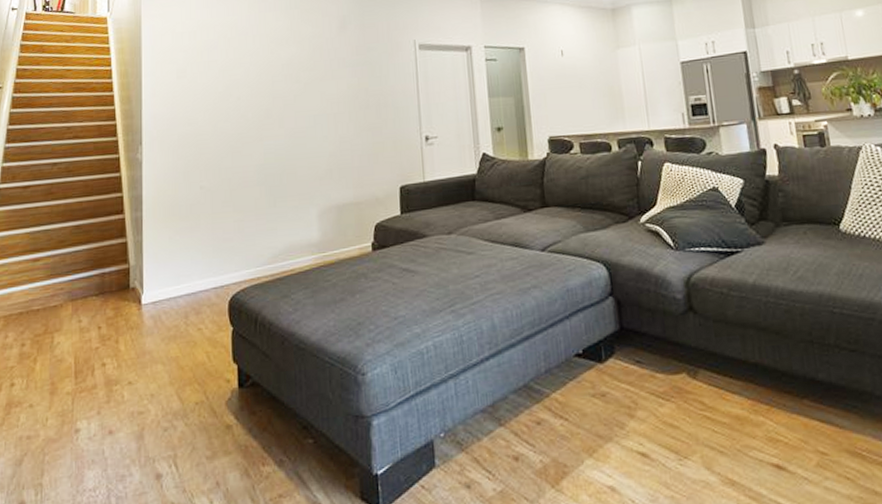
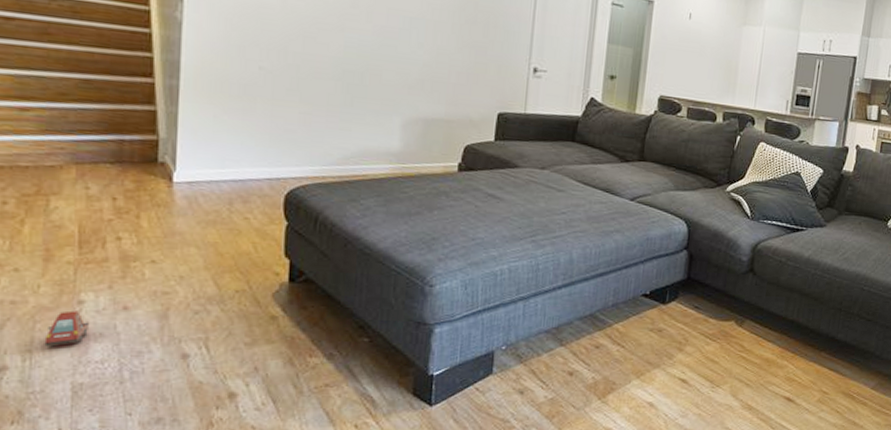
toy car: none [51,439,83,478] -> present [44,310,88,347]

